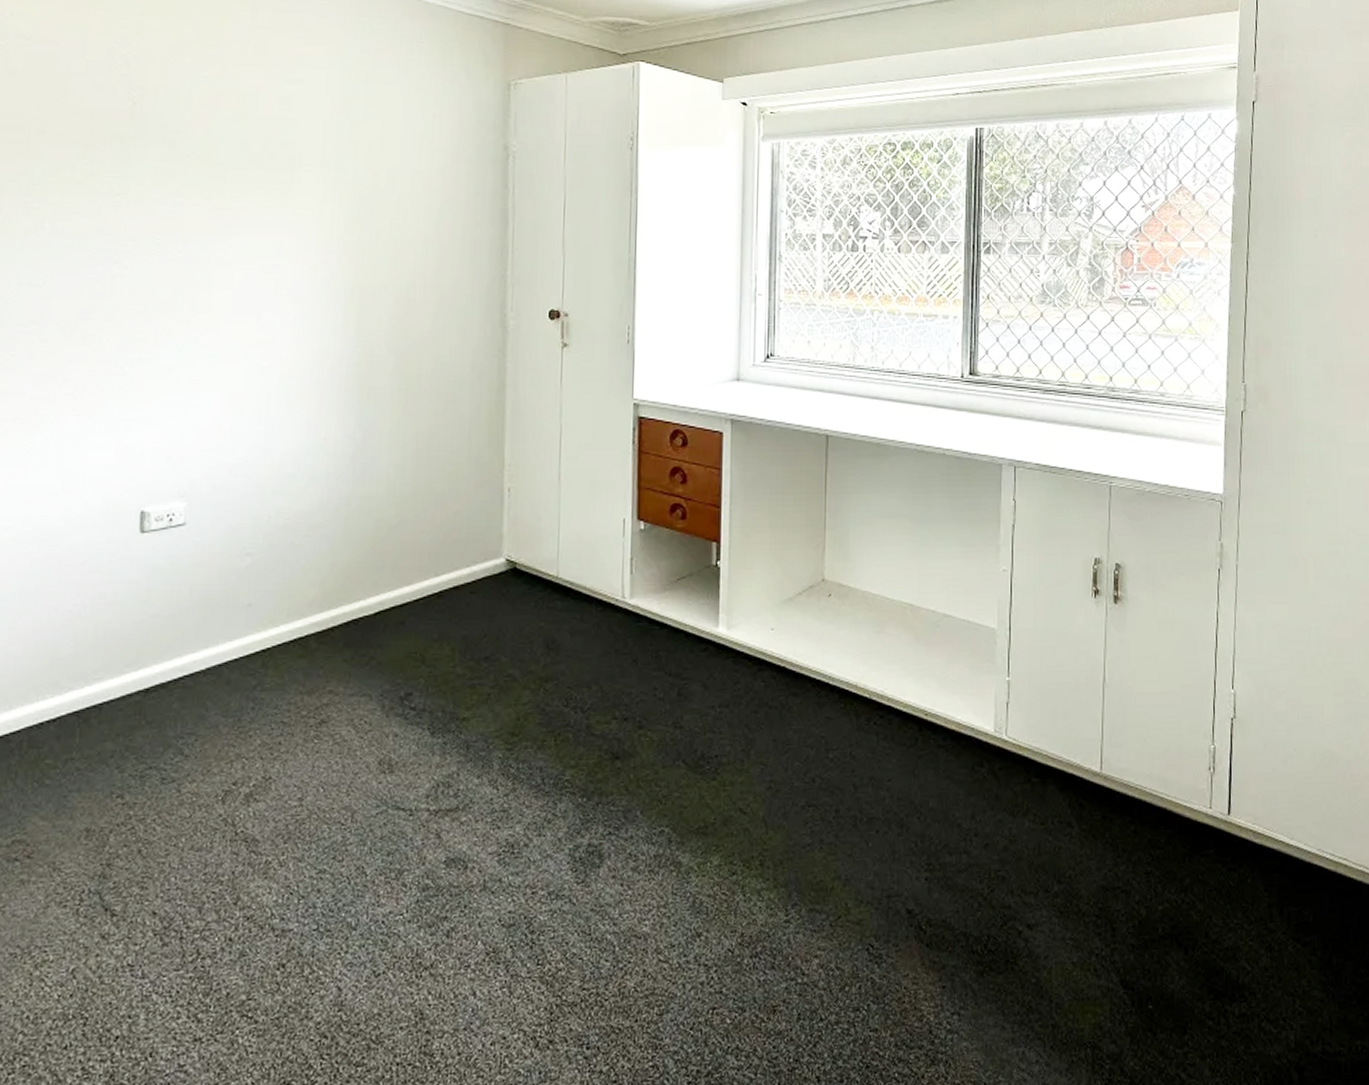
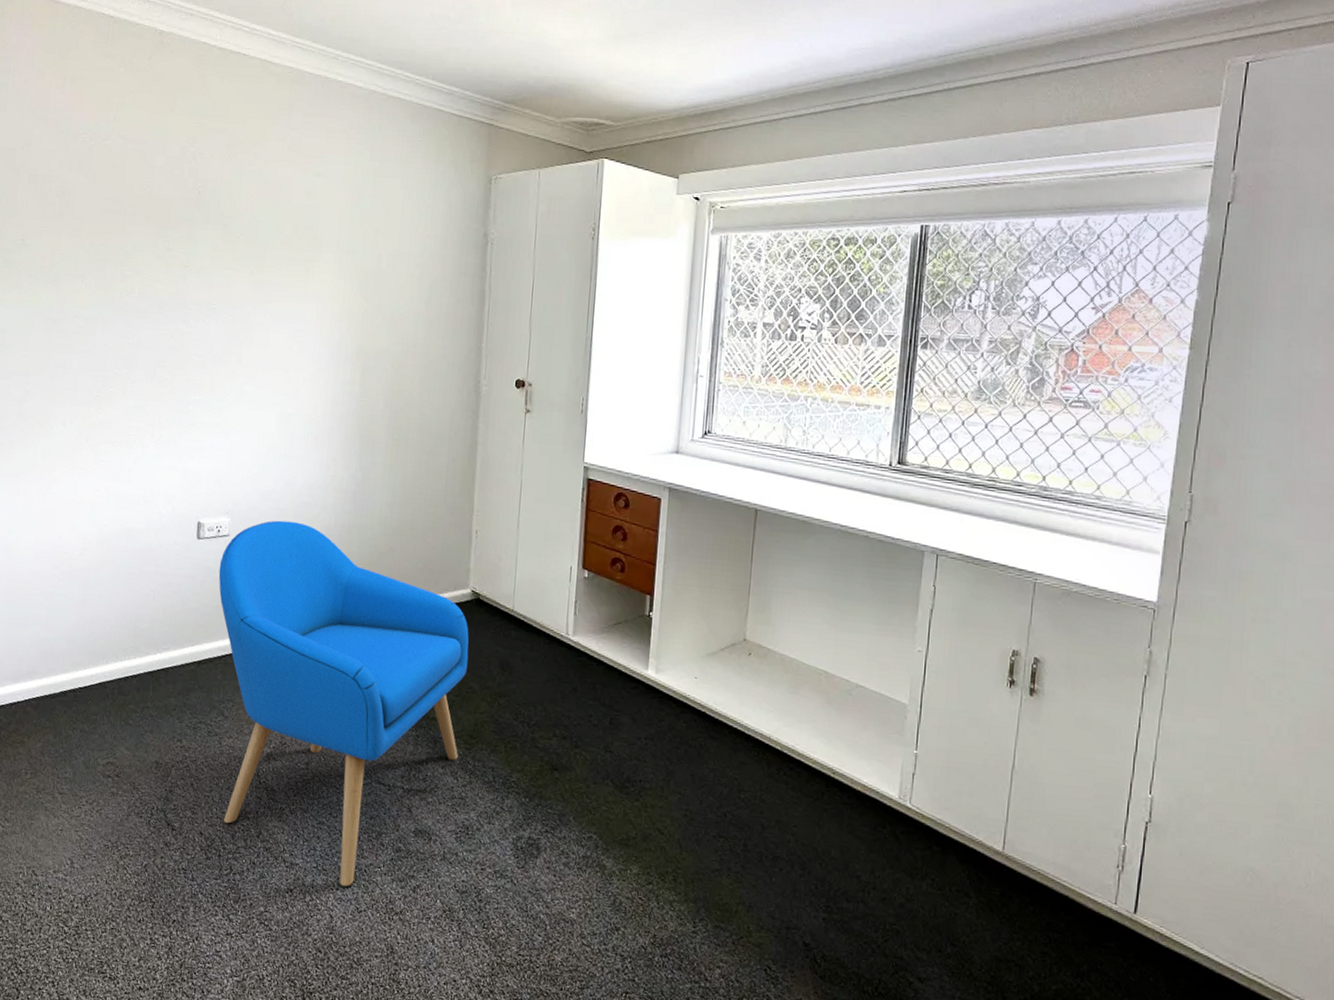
armchair: none [171,499,506,947] -> present [218,520,469,886]

